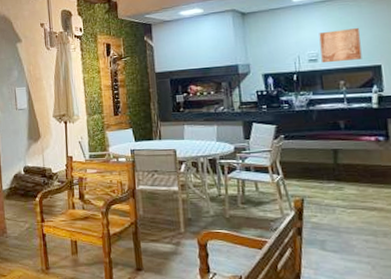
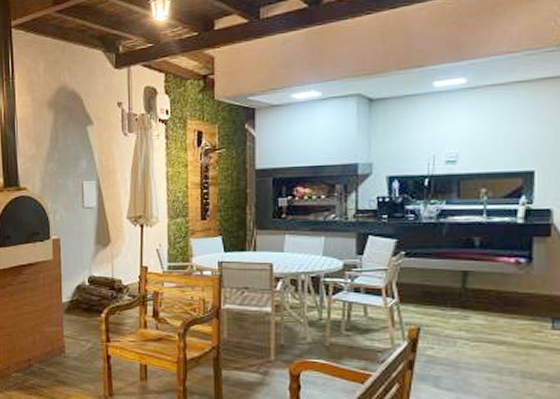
wall art: present [319,28,362,64] -> none [462,124,513,166]

